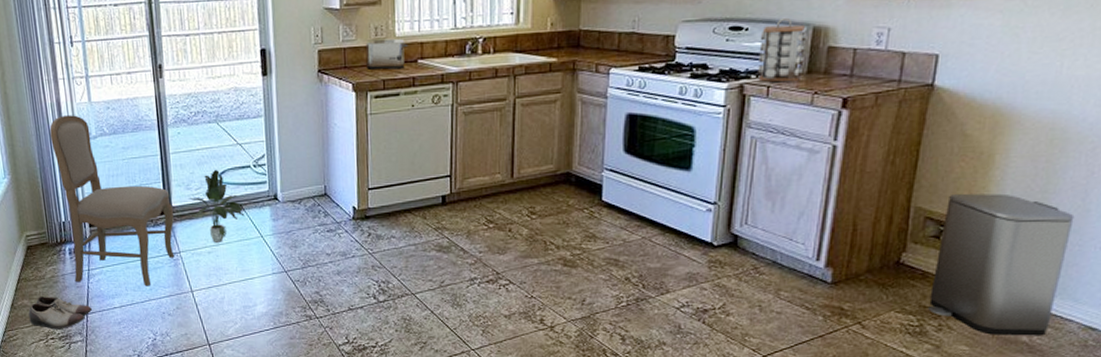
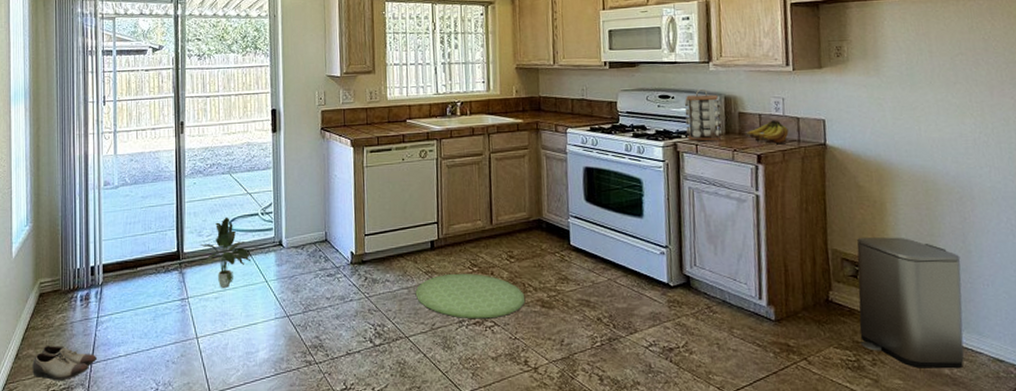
dining chair: present [49,115,175,286] -> none [75,166,185,333]
toaster: present [365,38,408,70] -> none [362,101,398,128]
bath mat: none [423,229,546,277] -> present [415,273,526,319]
fruit: none [833,55,889,86] -> present [746,120,789,145]

